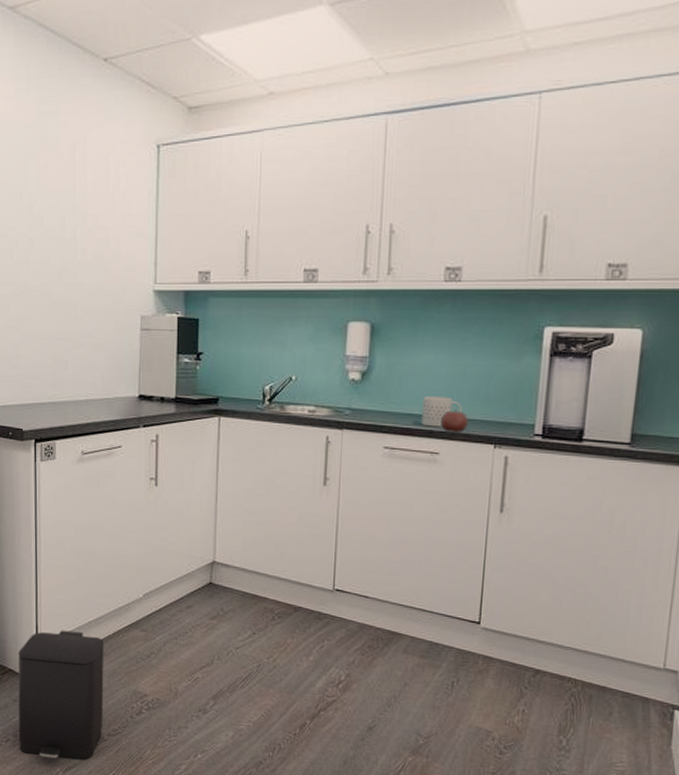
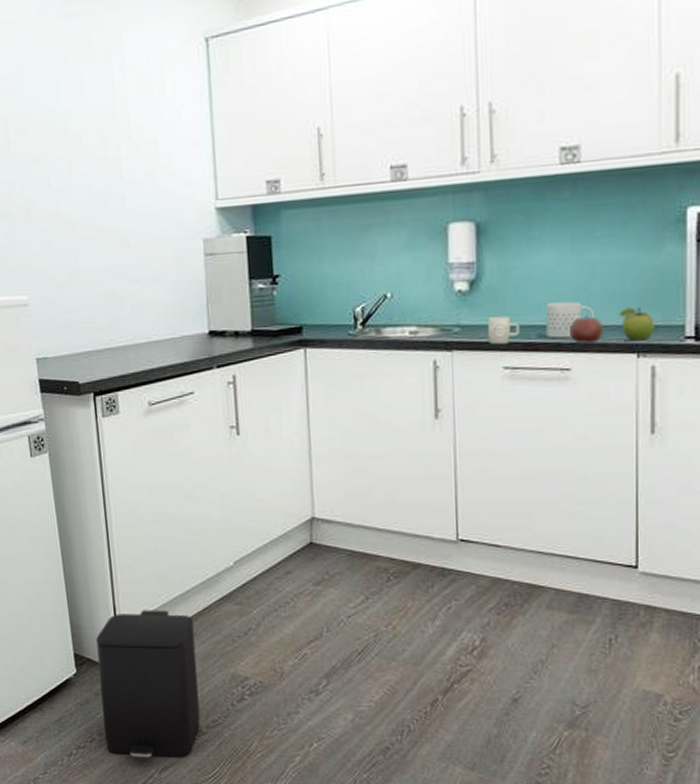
mug: none [372,404,400,428] -> present [487,316,519,345]
fruit: none [481,405,510,435] -> present [618,306,654,341]

